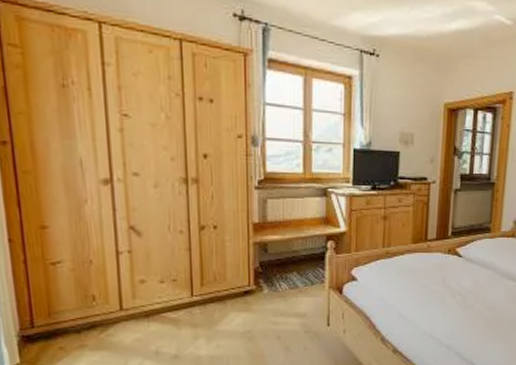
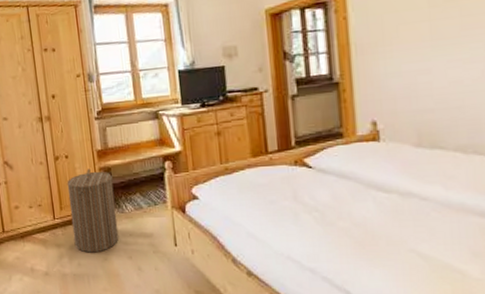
laundry hamper: none [212,243,269,333] -> present [67,169,119,253]

